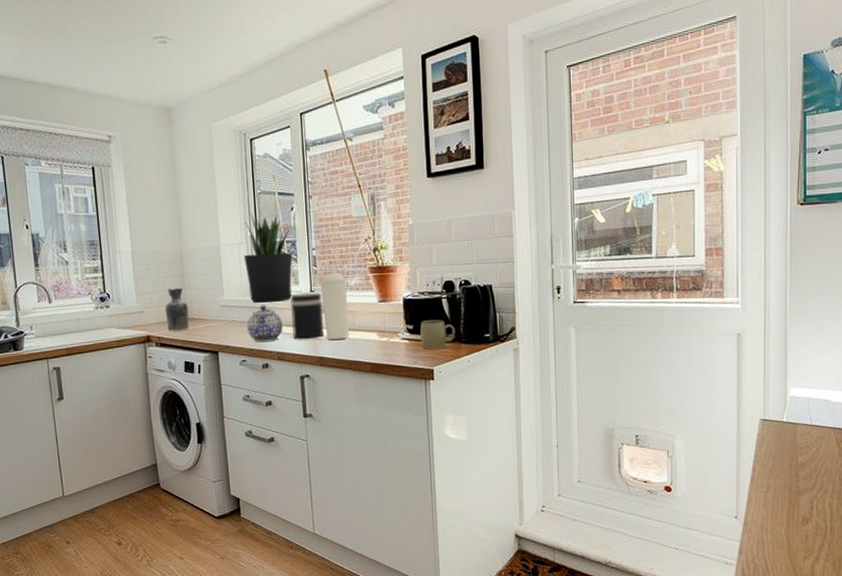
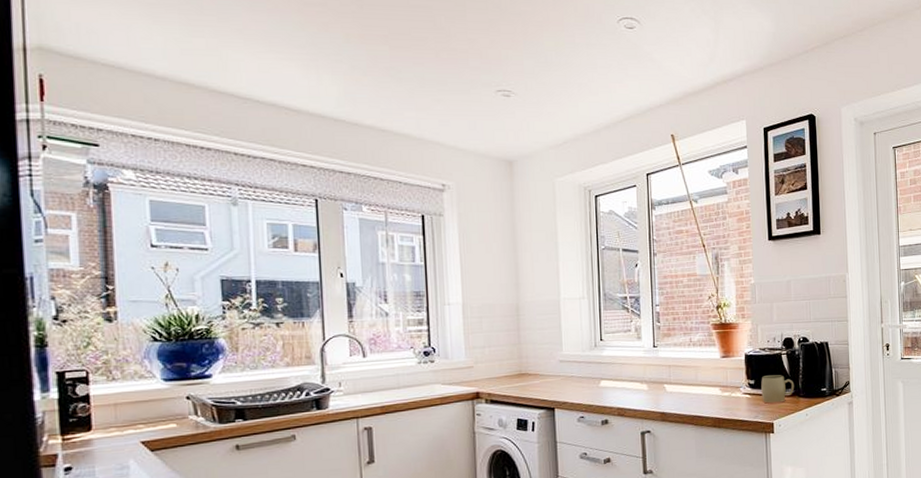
ceramic jug: present [164,288,190,331] -> none [497,342,524,387]
planter: present [243,212,293,303] -> none [585,267,636,358]
teapot: present [246,305,283,342] -> none [586,360,624,398]
cylinder: present [290,292,325,339] -> none [632,347,667,394]
canister: present [320,267,349,340] -> none [663,324,691,395]

